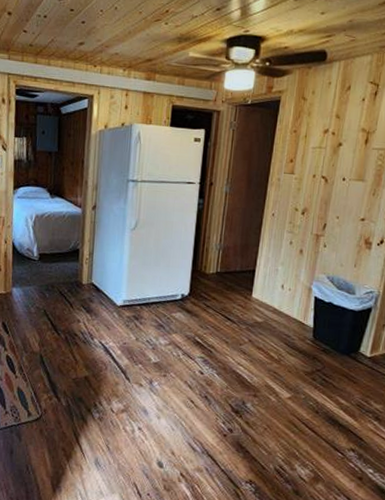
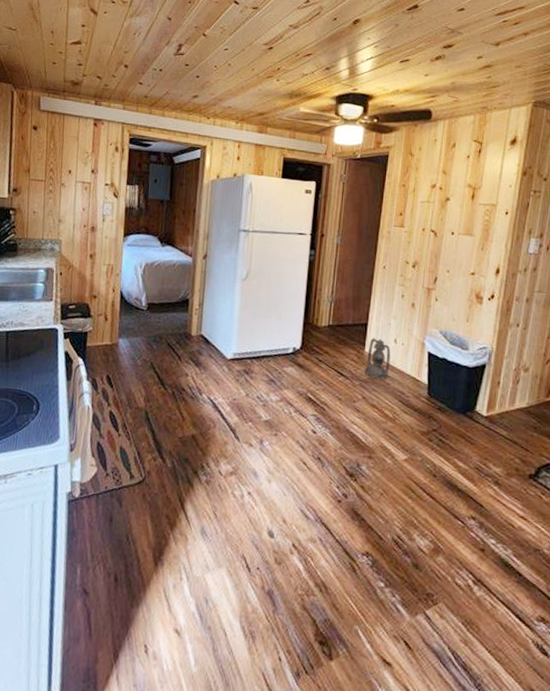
lantern: none [252,284,278,324] -> present [365,337,391,380]

